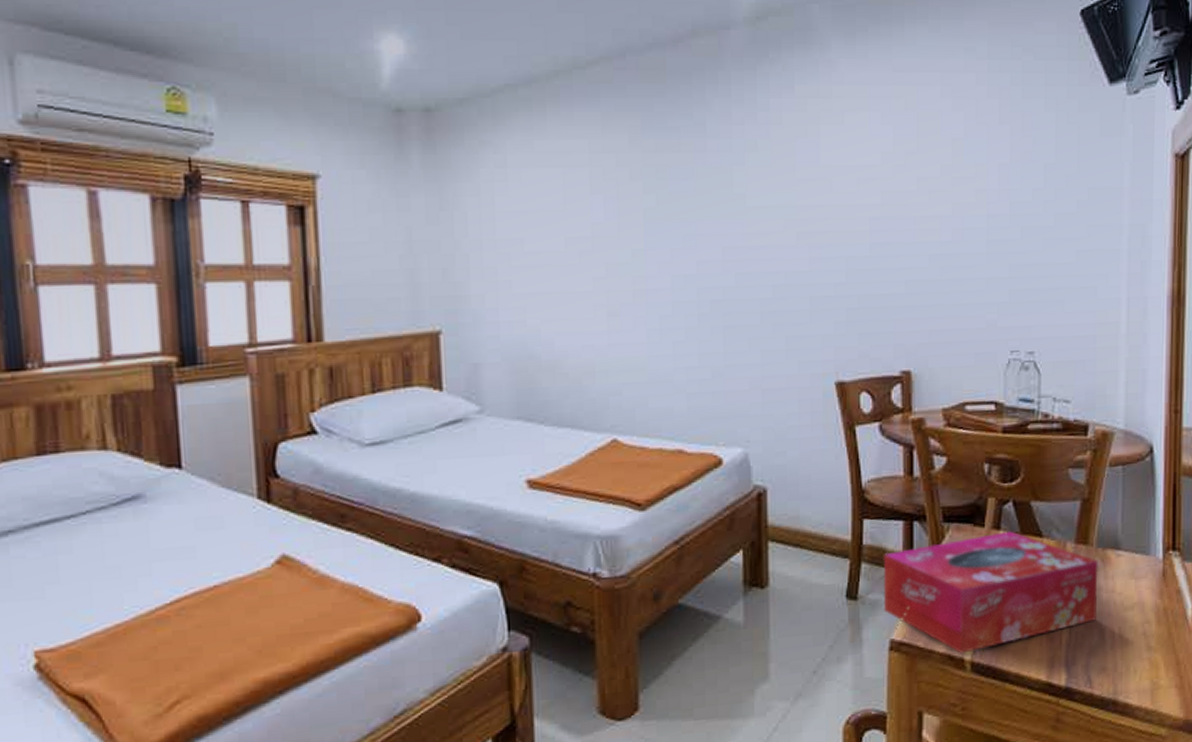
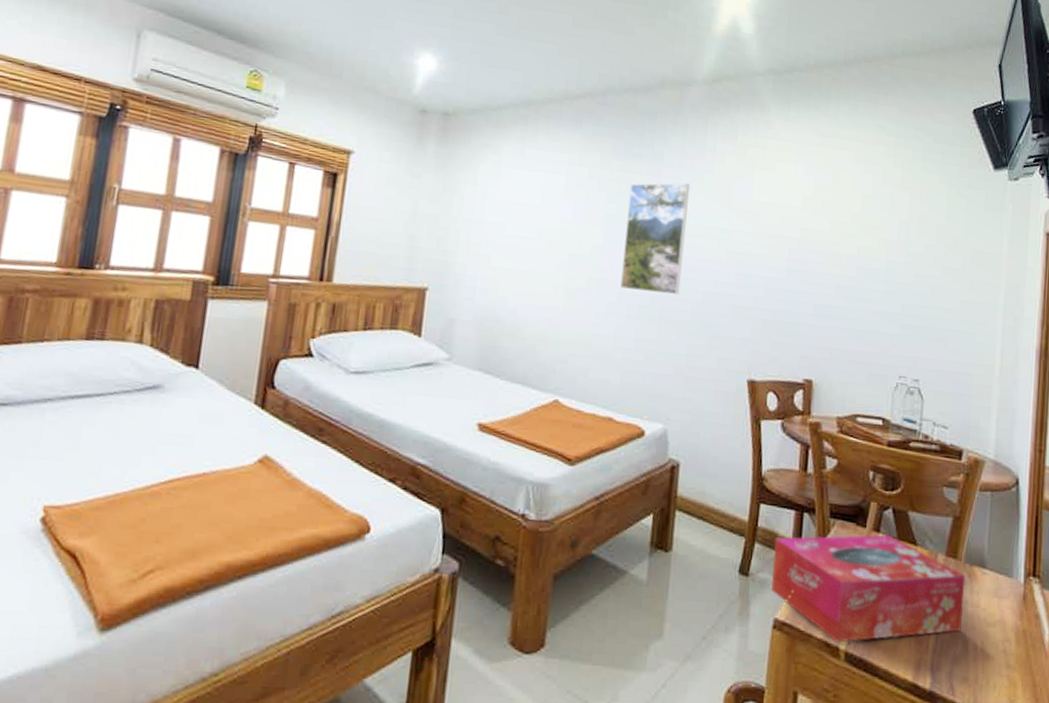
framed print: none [669,156,744,297] -> present [620,182,690,296]

